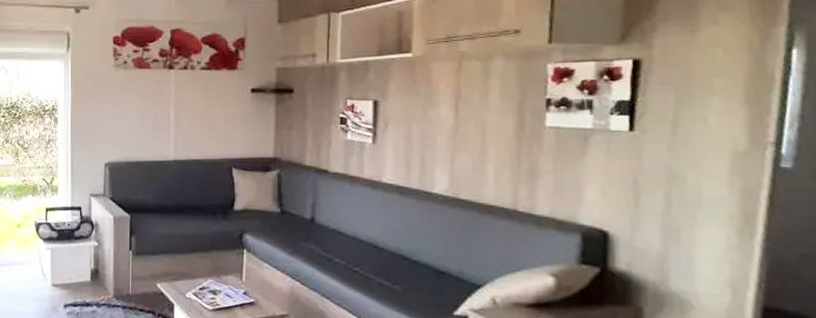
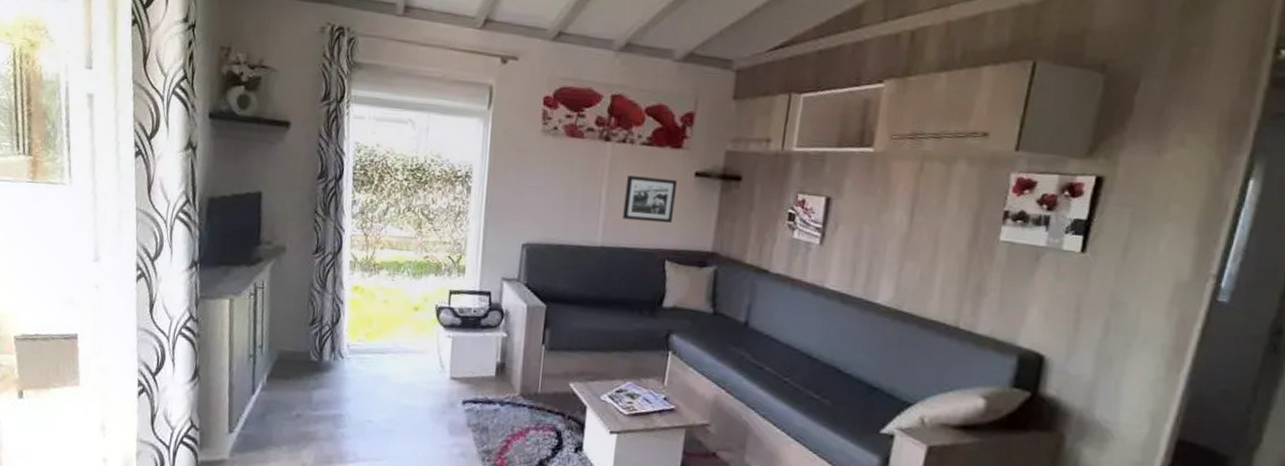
picture frame: none [191,97,236,136] -> present [623,175,677,224]

